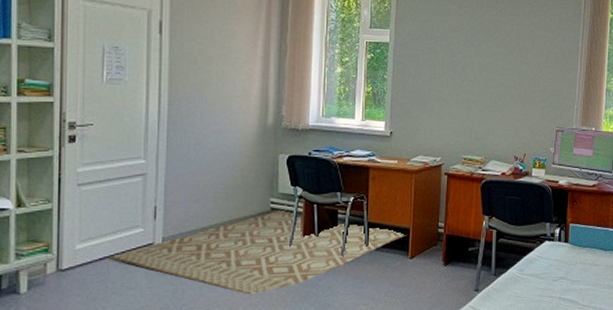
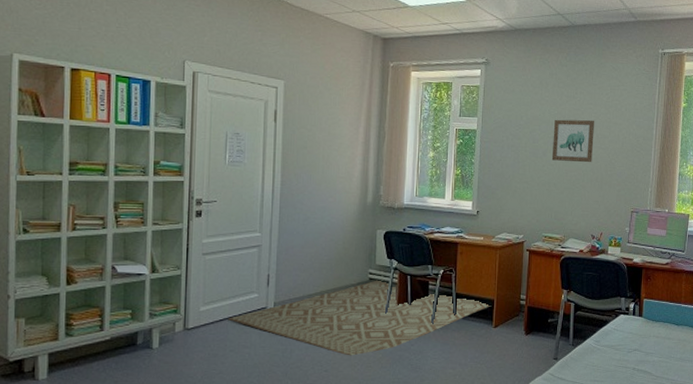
wall art: none [471,31,517,78] -> present [551,119,594,163]

